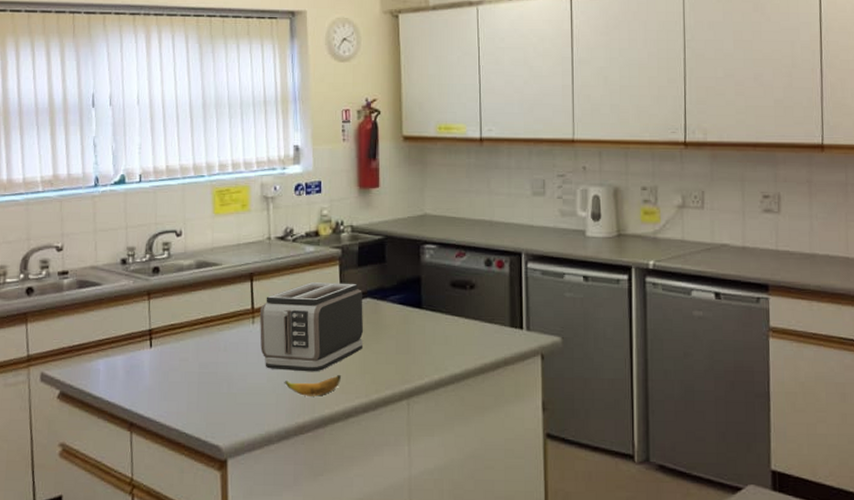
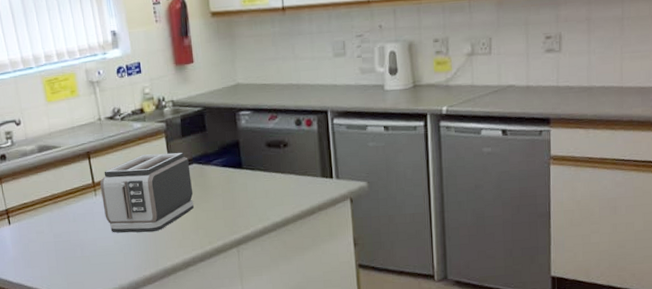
banana: present [284,375,341,396] -> none [129,232,178,253]

